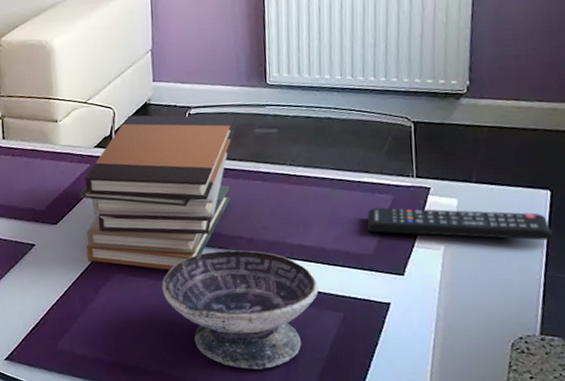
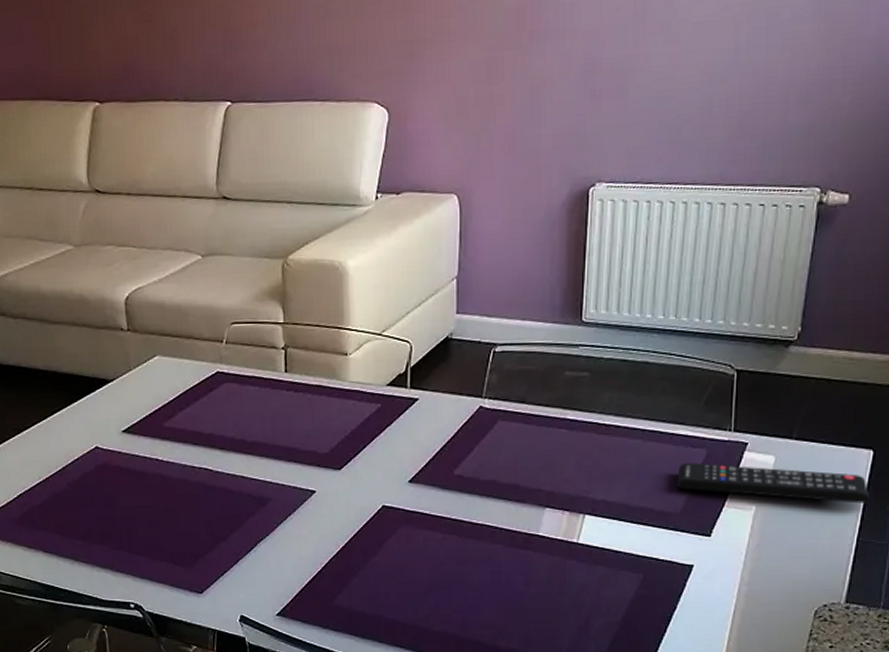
book stack: present [79,115,235,270] -> none [368,350,544,523]
bowl: present [162,250,318,370] -> none [452,504,619,632]

